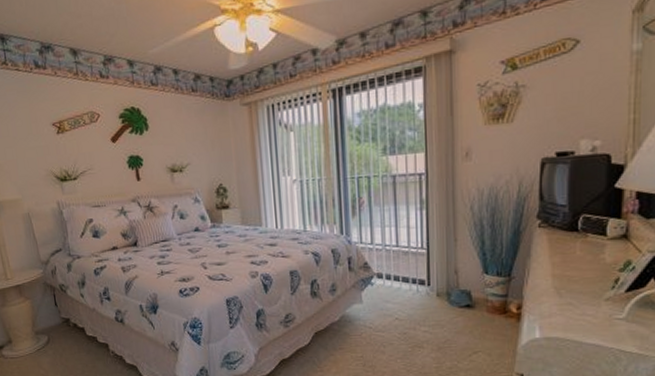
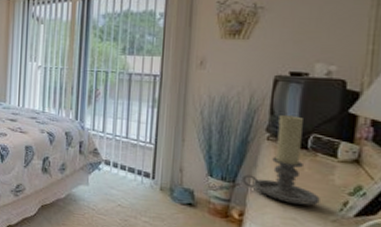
candle holder: none [518,197,593,290] -> present [242,114,320,206]

